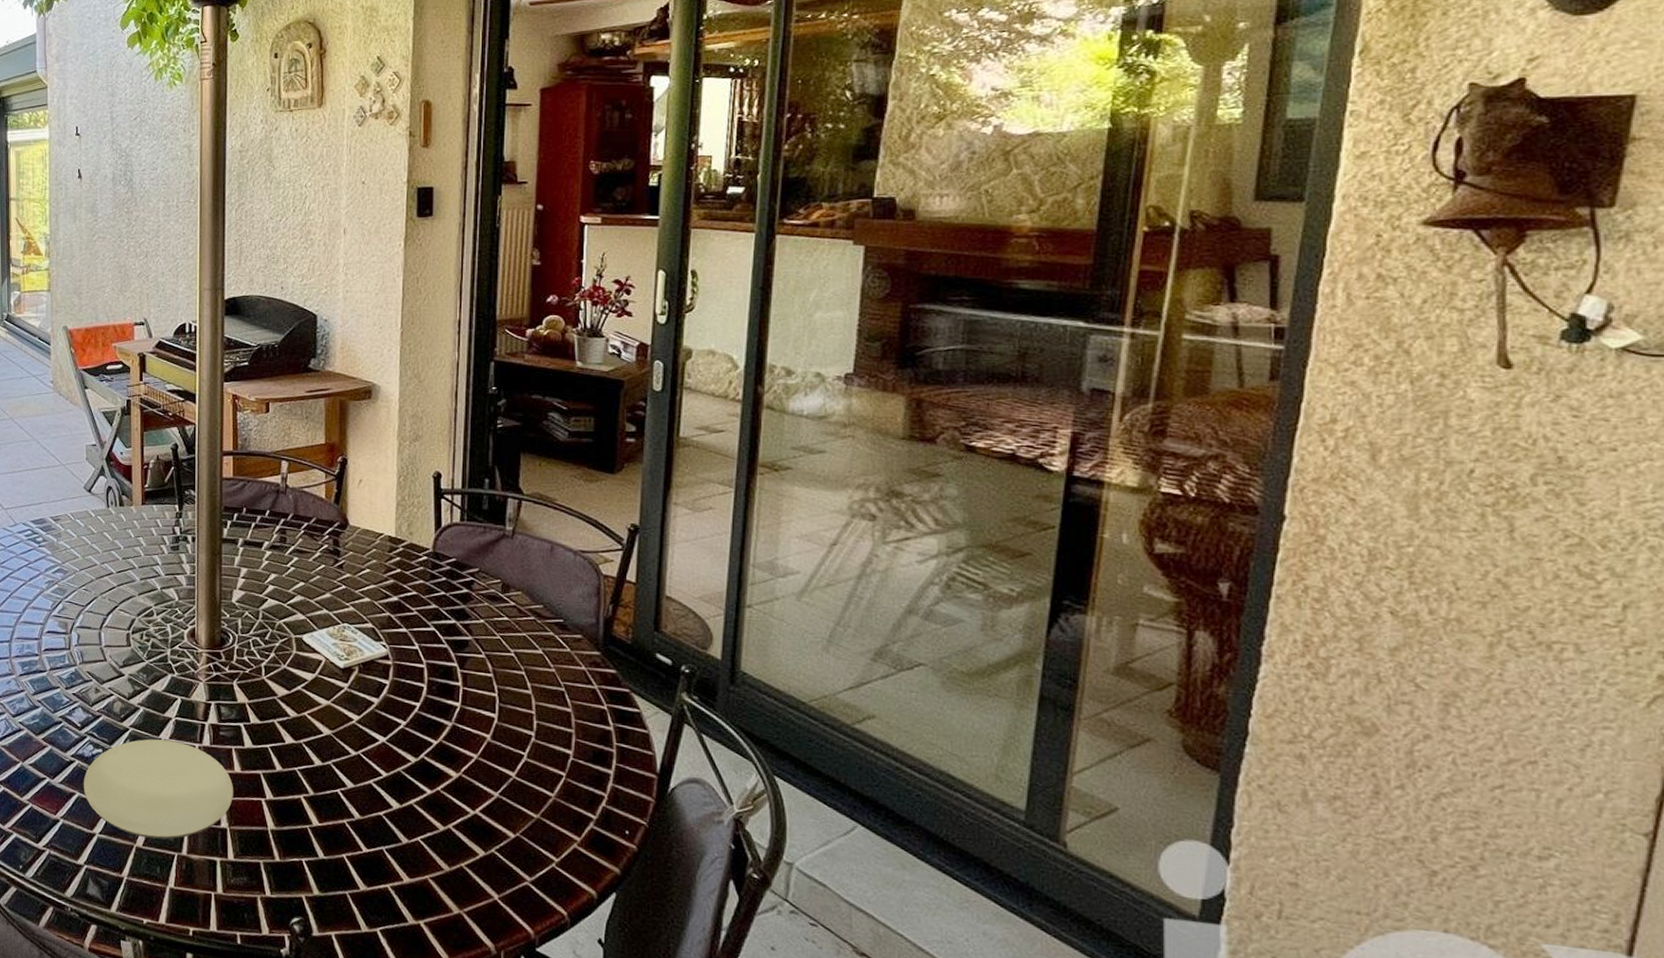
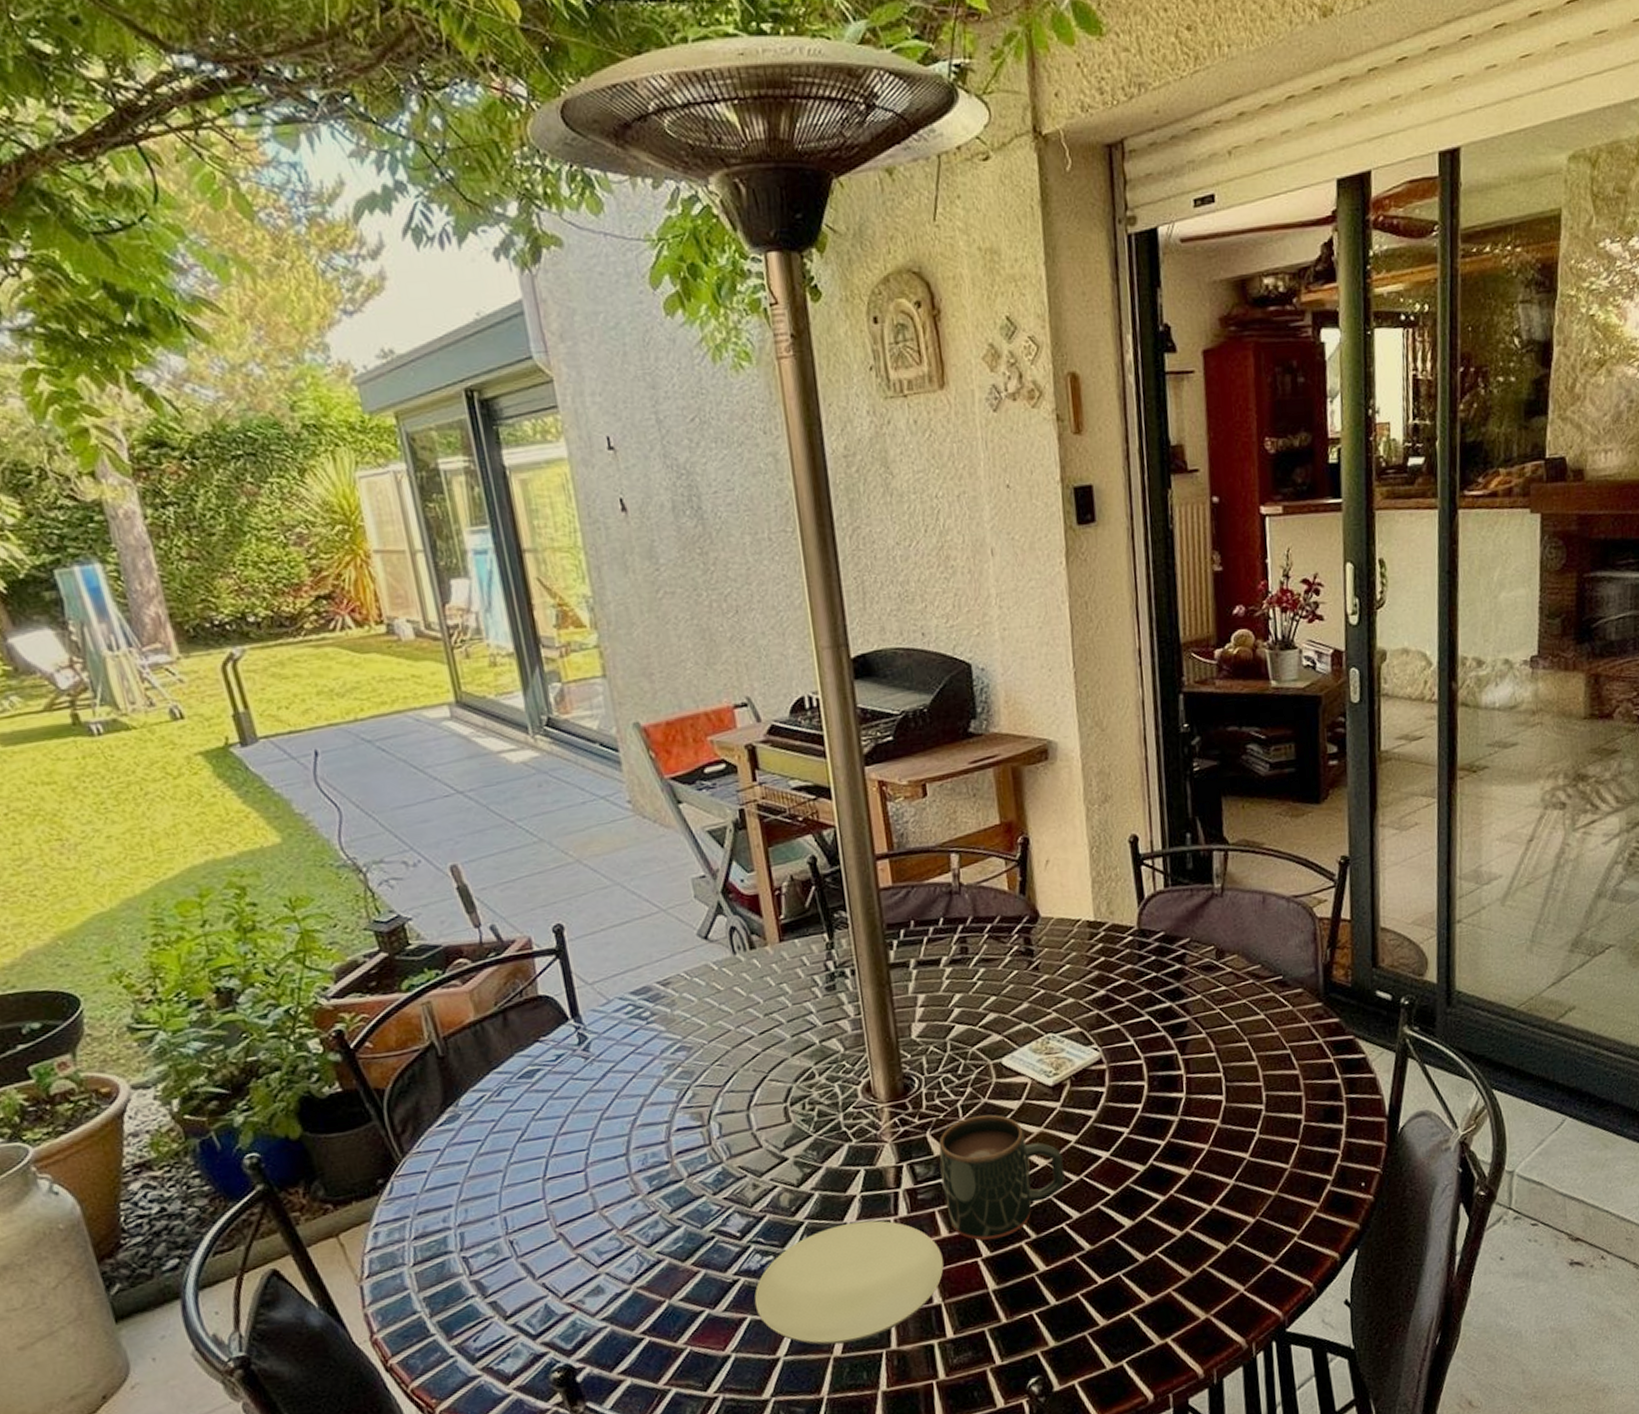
mug: none [241,678,345,787] -> present [939,1114,1065,1241]

